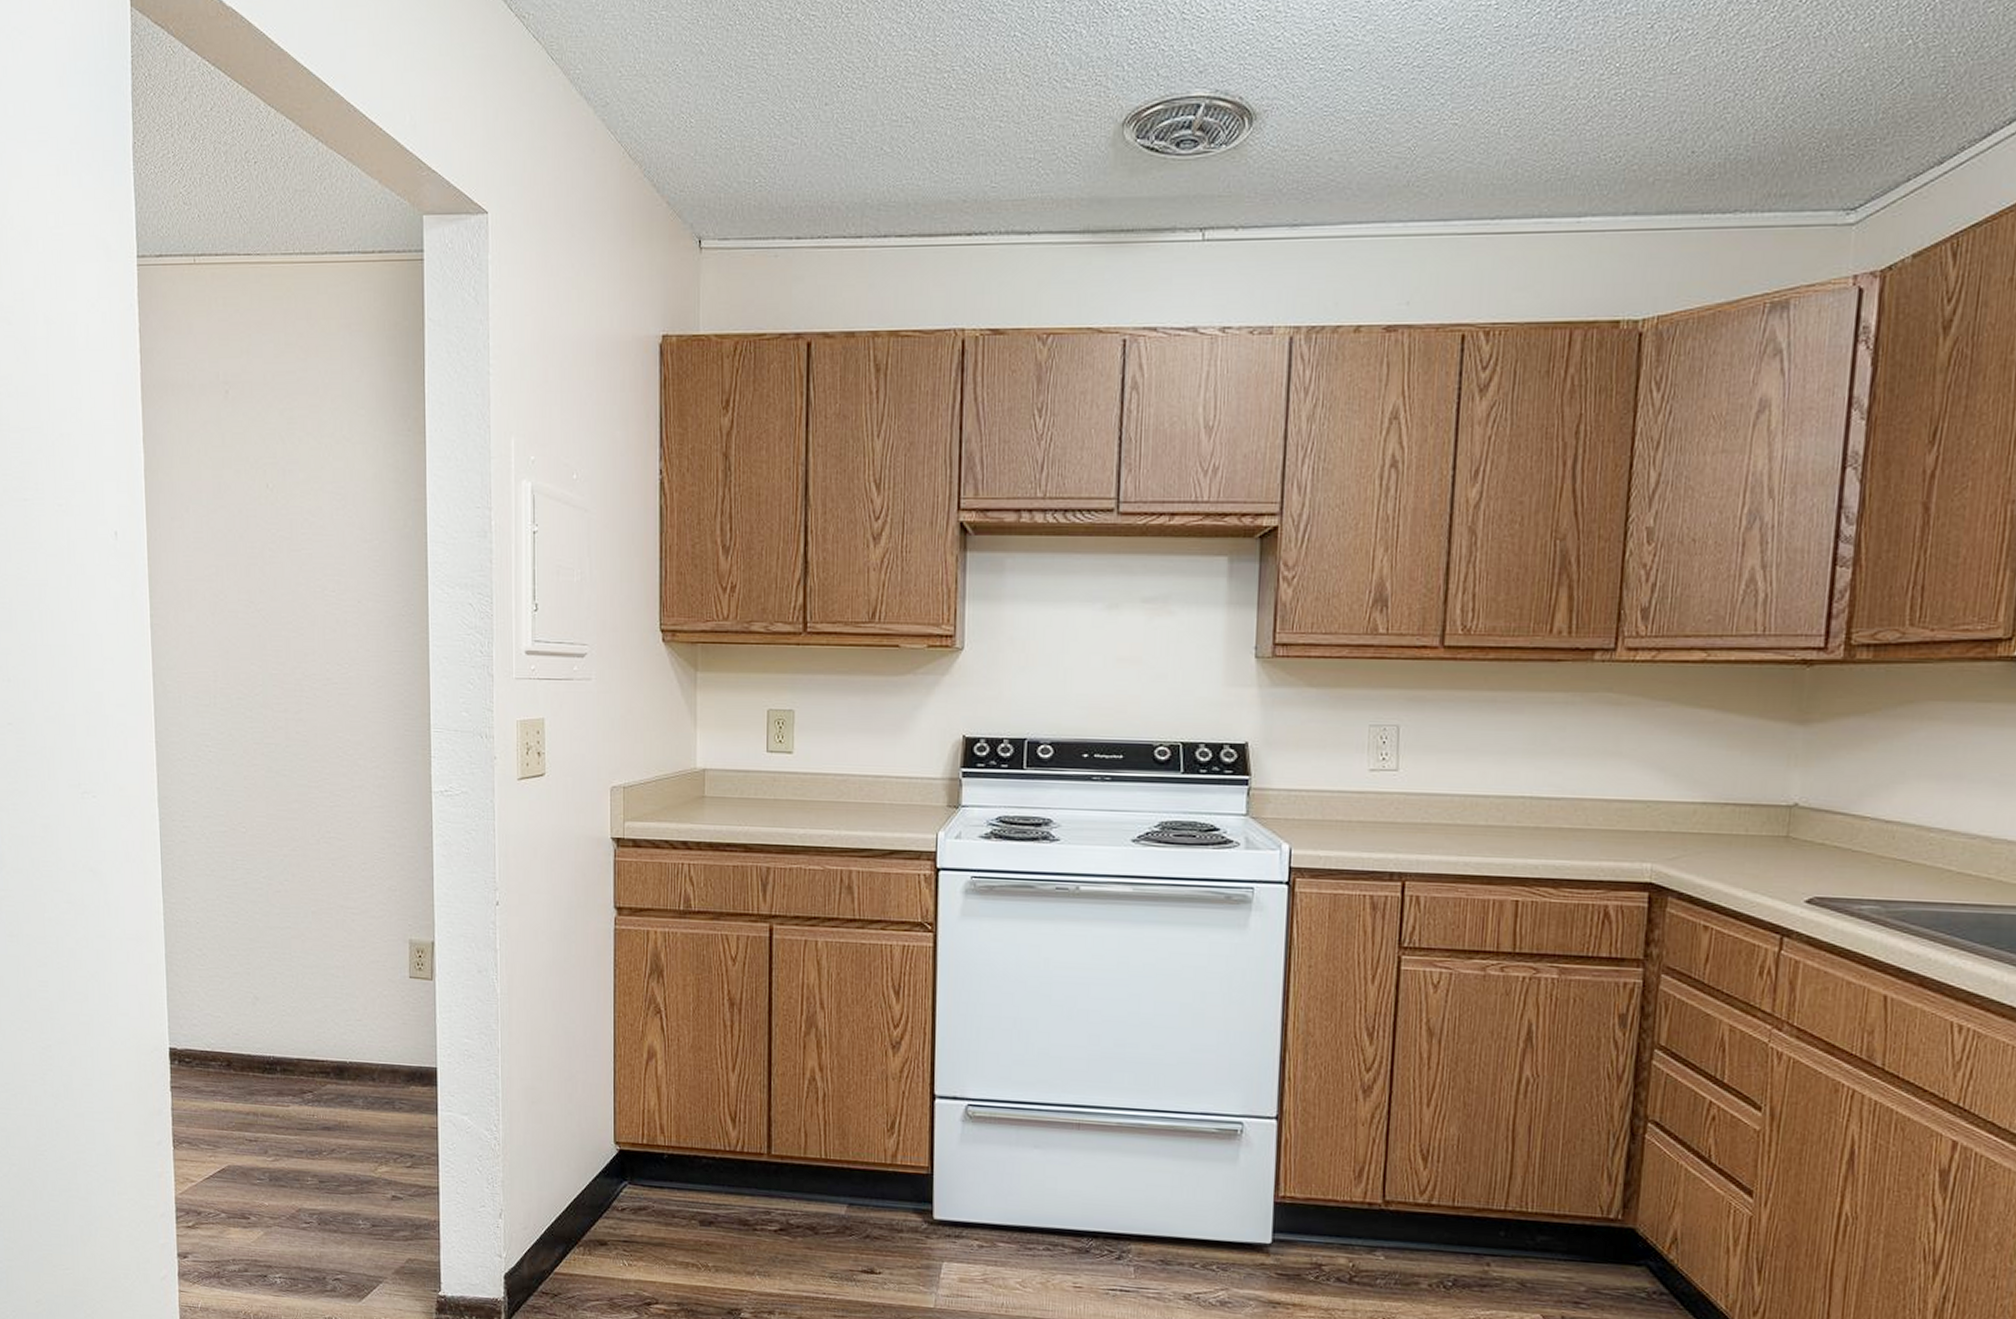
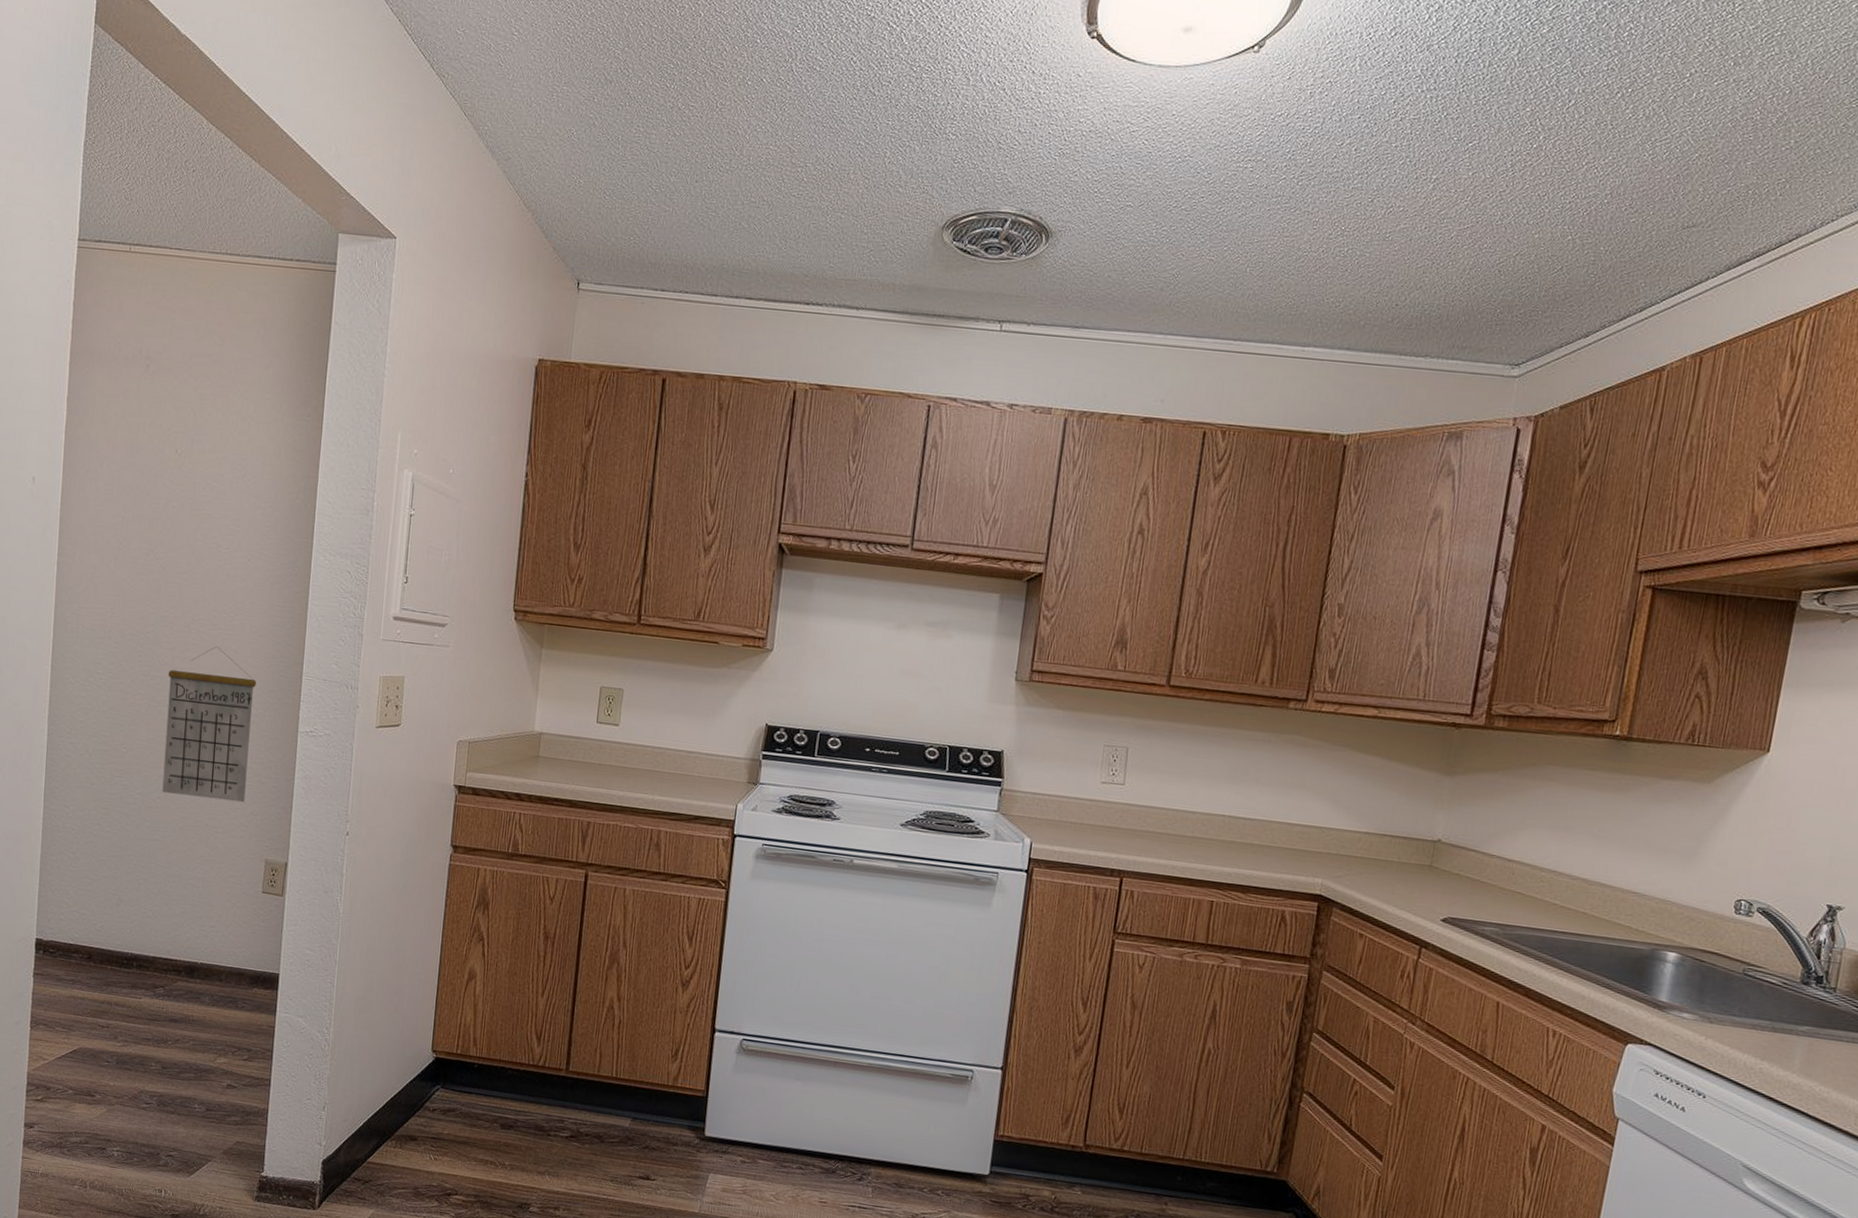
calendar: none [282,702,380,878] -> present [162,645,256,803]

